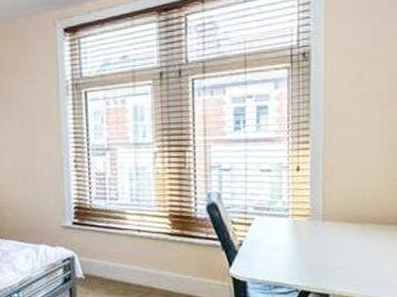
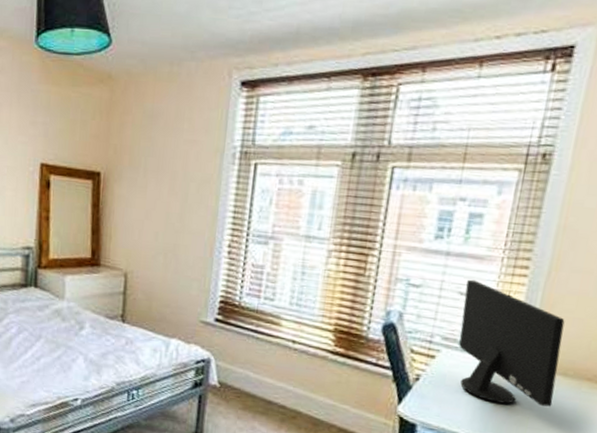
computer monitor: none [265,158,346,253] -> present [459,279,565,407]

